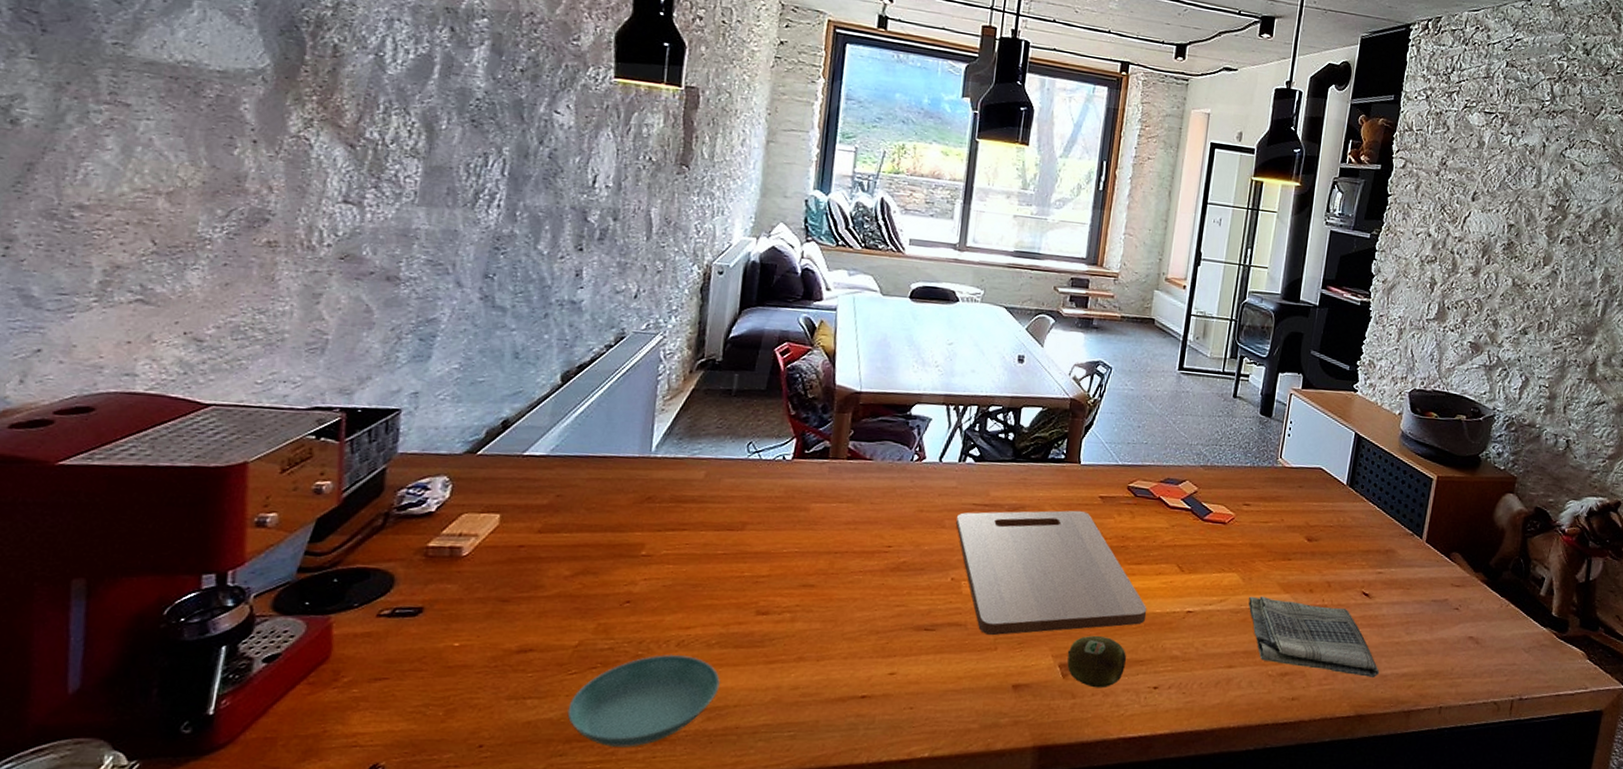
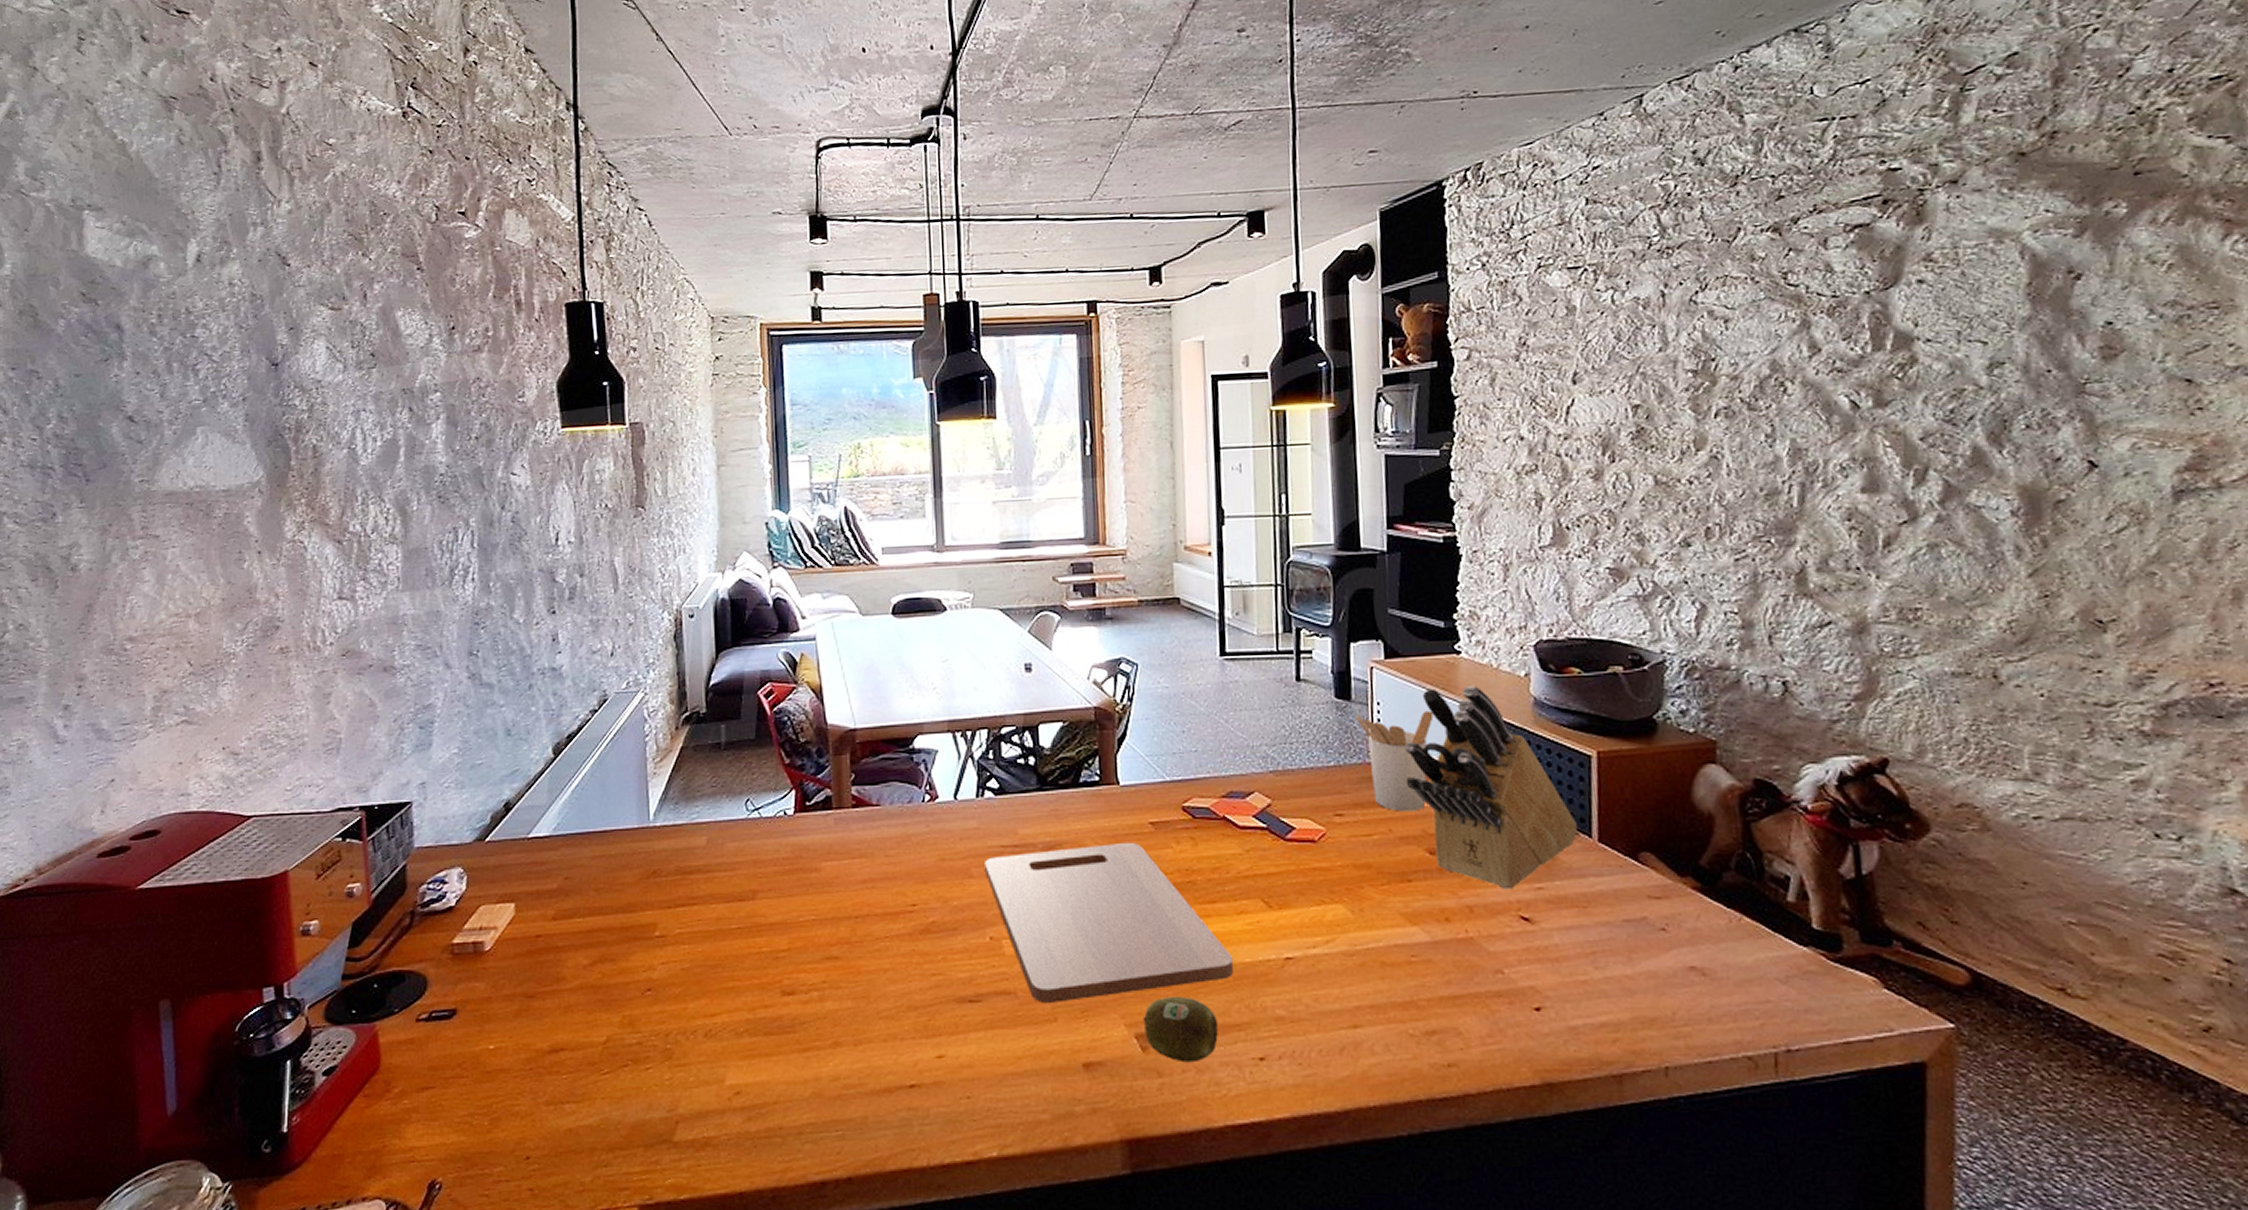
saucer: present [567,654,721,748] -> none [606,1046,756,1155]
dish towel: present [1248,596,1380,677] -> none [1364,931,1566,1031]
utensil holder: none [1273,429,1330,508] -> present [1356,710,1434,812]
knife block: none [1300,415,1415,572] -> present [1404,685,1579,890]

